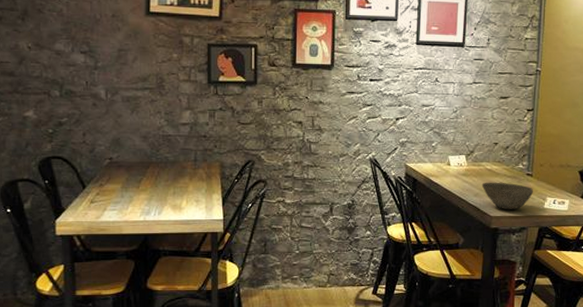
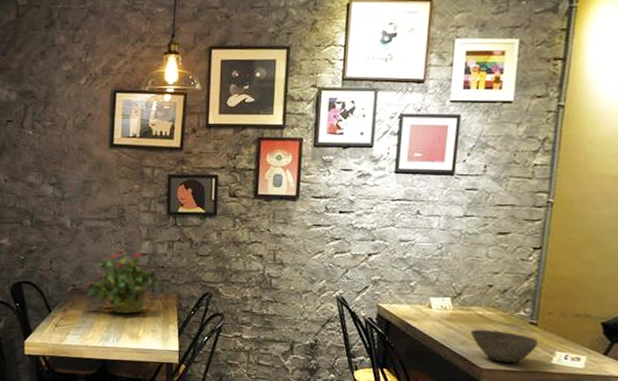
potted plant: none [123,120,201,186] -> present [85,249,159,315]

